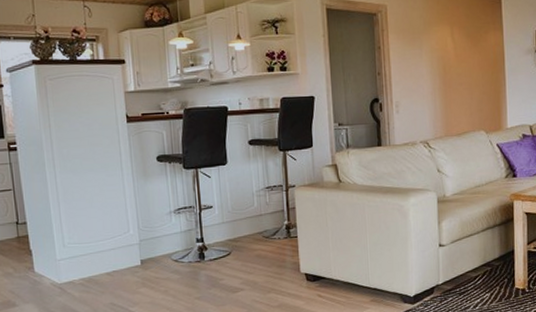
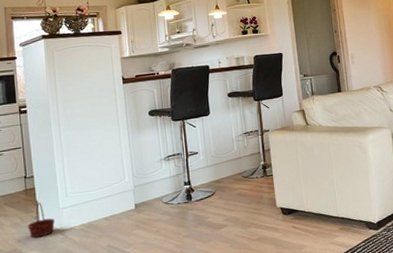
basket: none [21,251,52,289] -> present [27,202,55,238]

